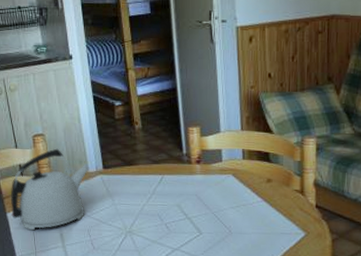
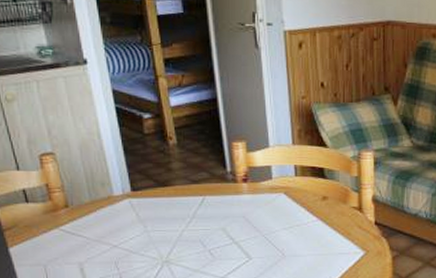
kettle: present [11,148,90,231] -> none [13,169,115,267]

